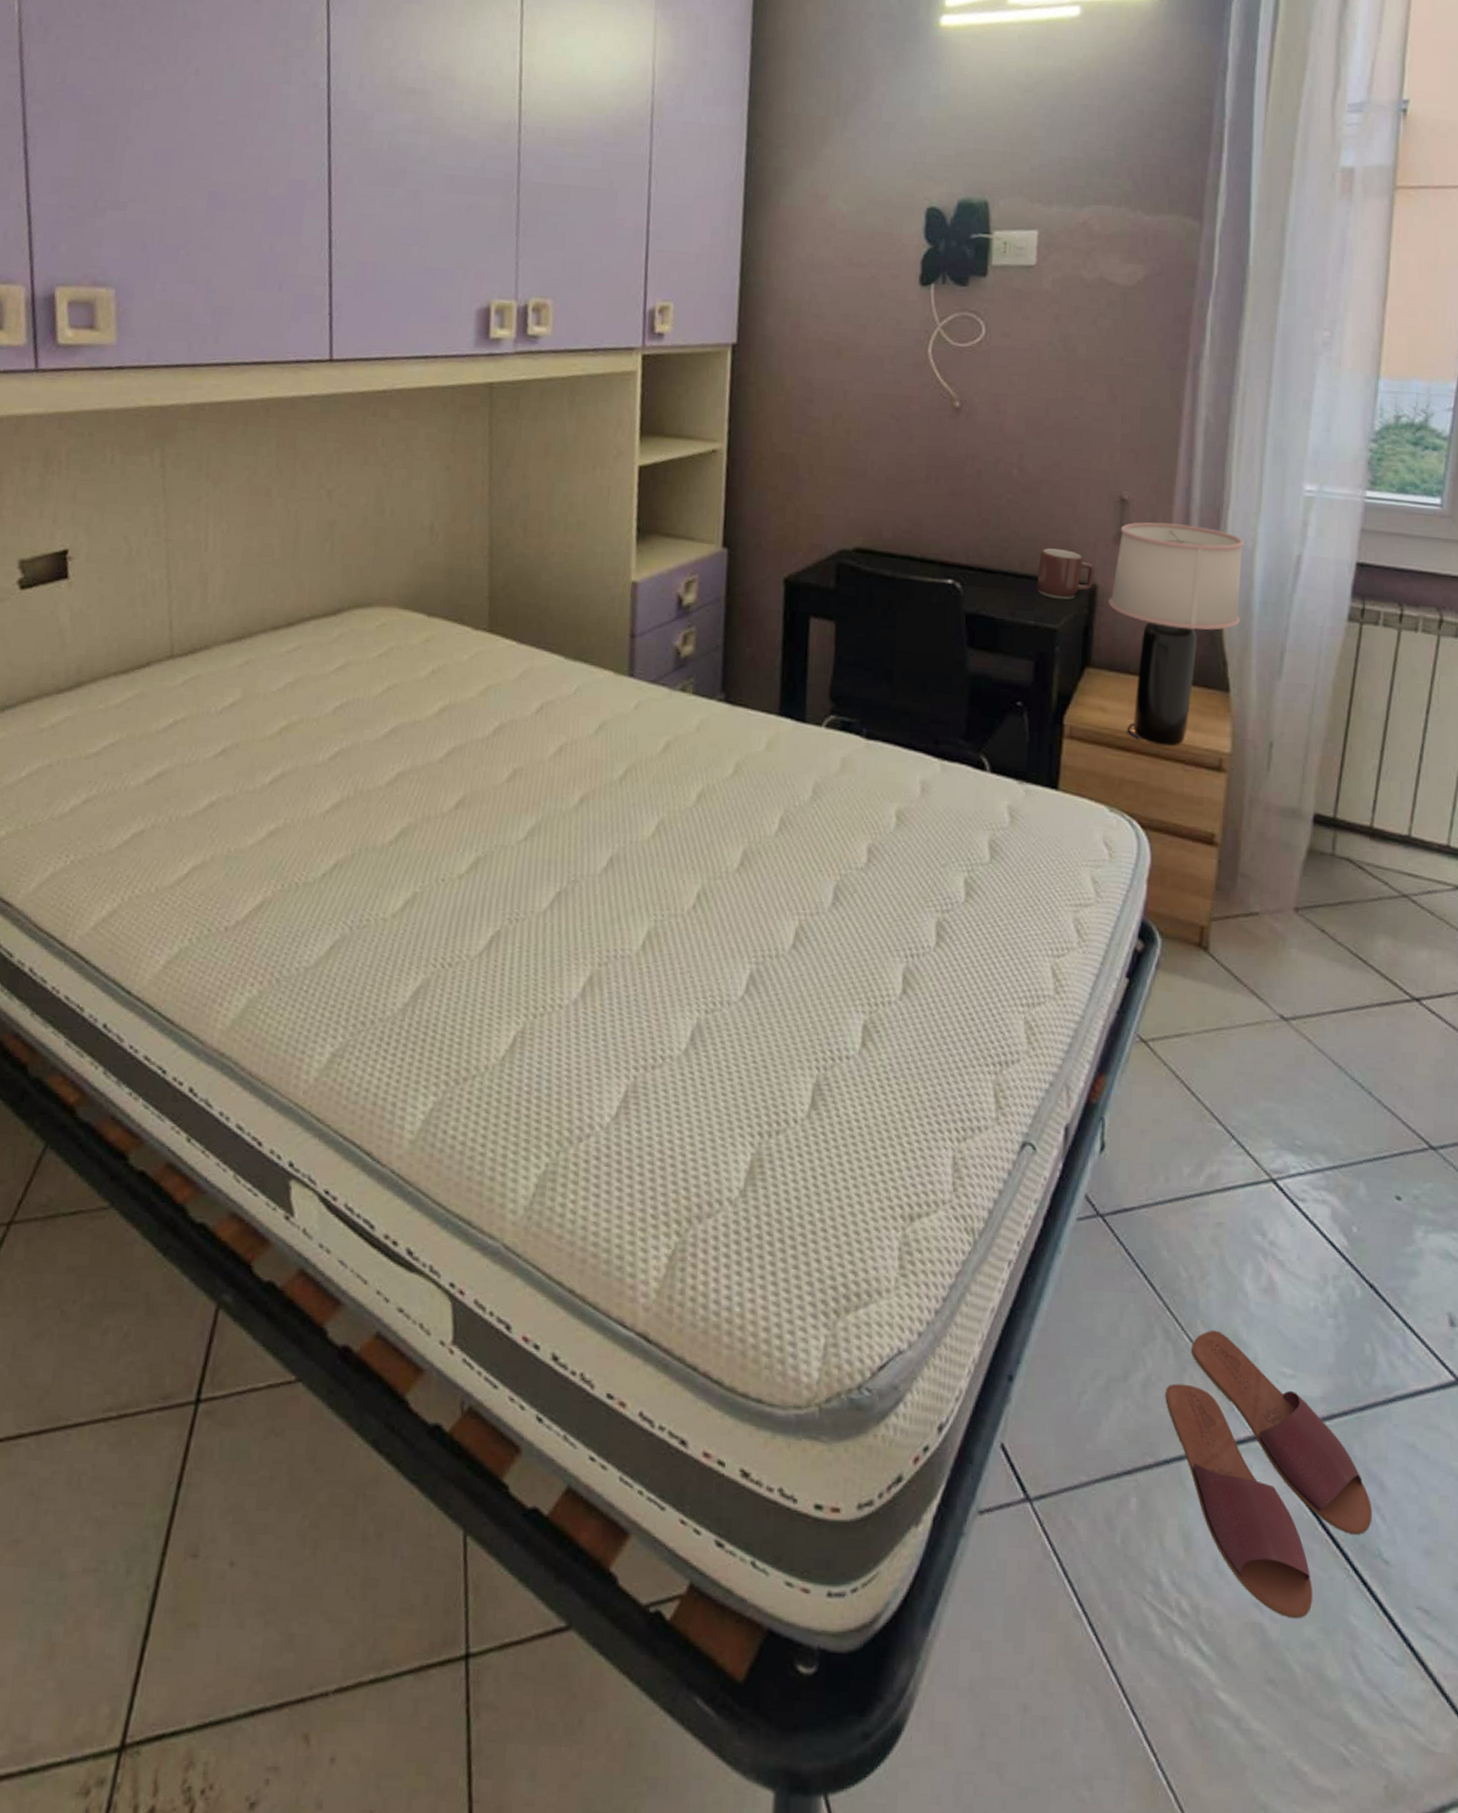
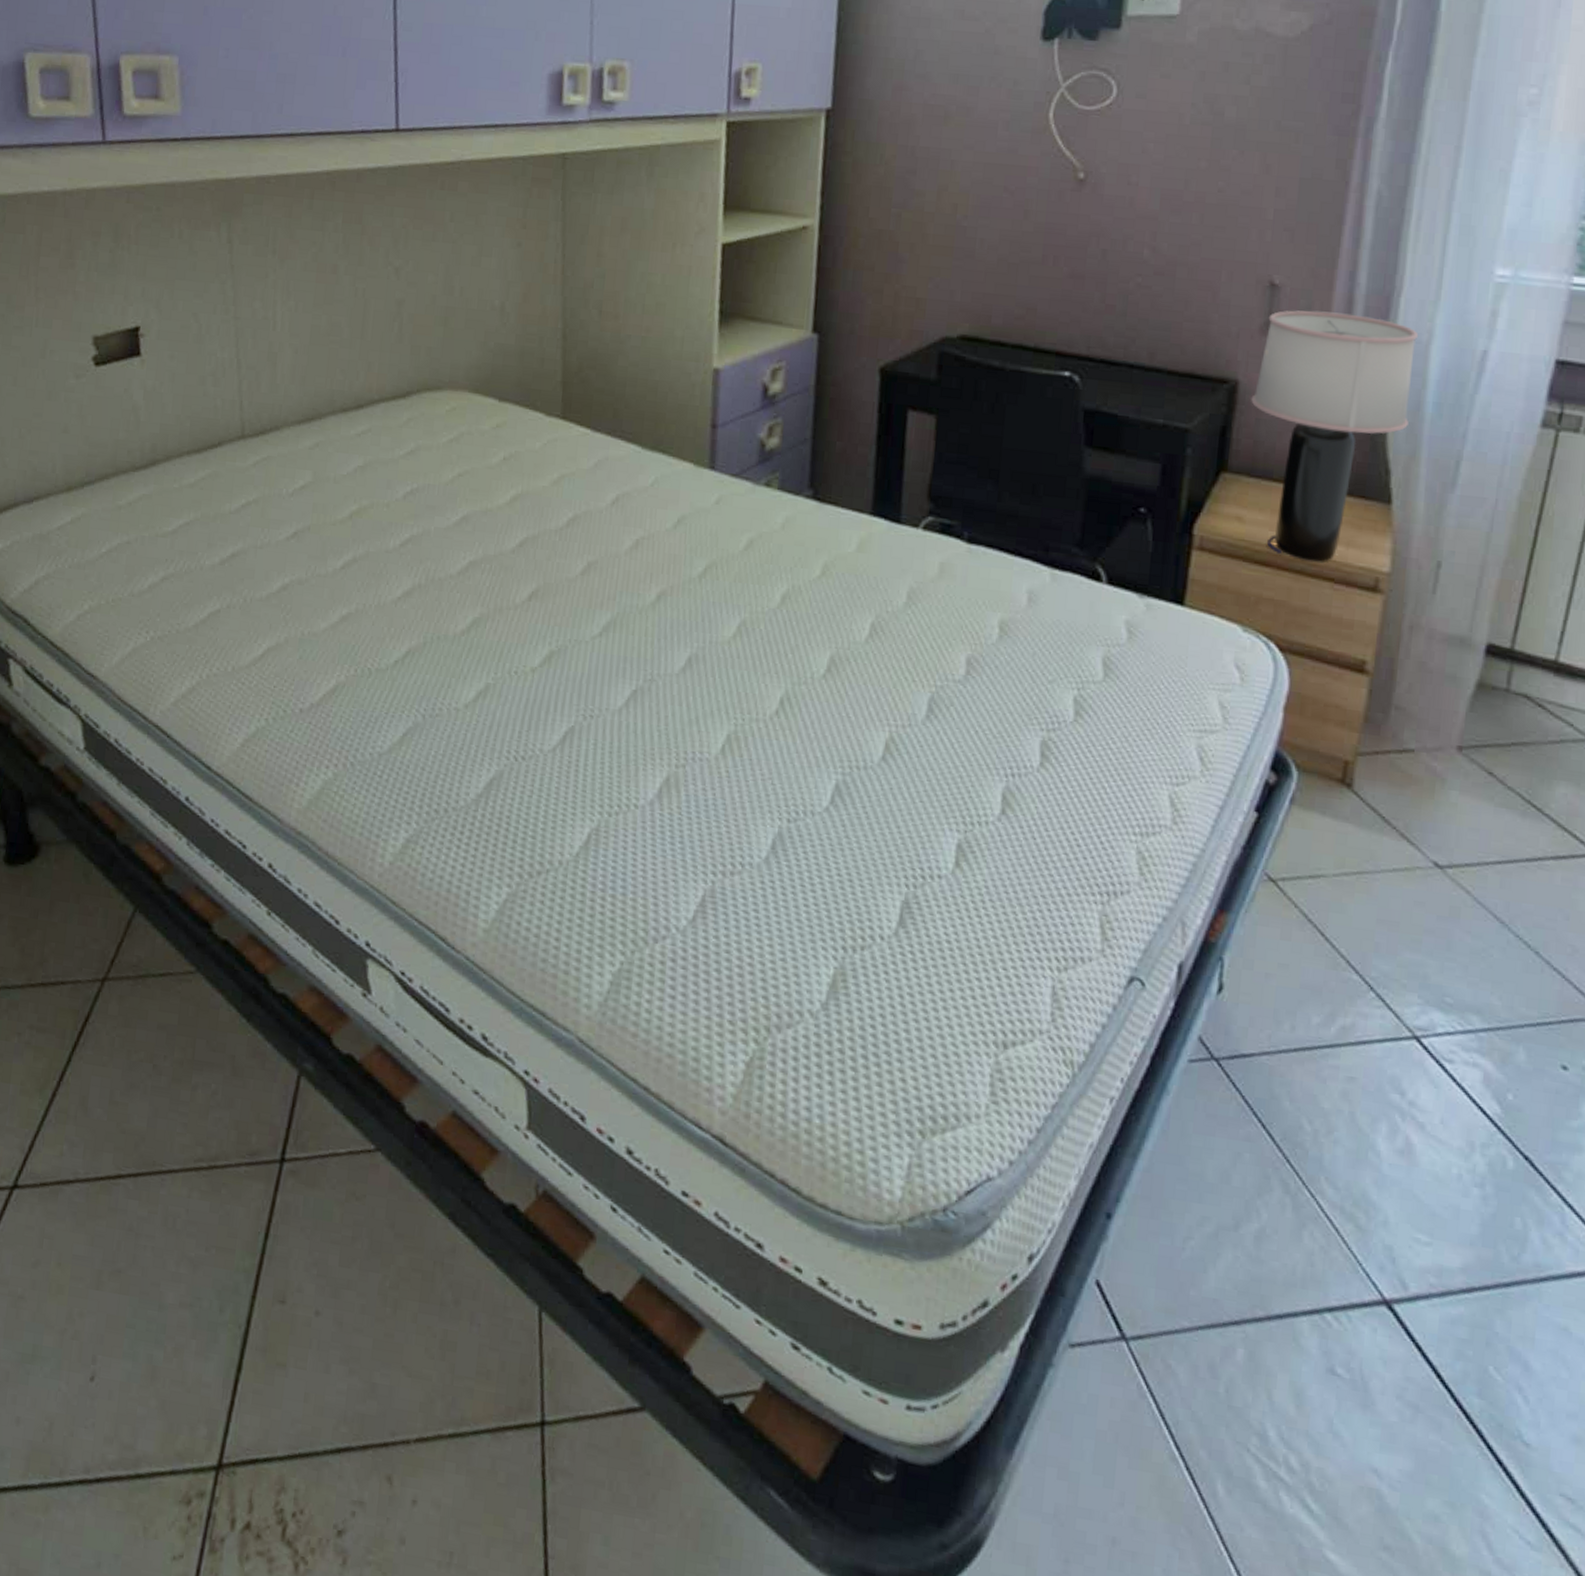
mug: present [1036,548,1094,600] -> none [1167,338,1236,396]
slippers: present [1165,1330,1373,1619] -> none [1280,1187,1514,1490]

